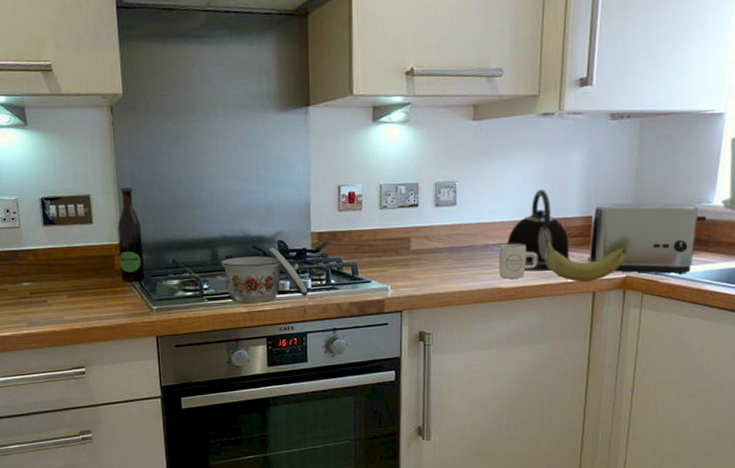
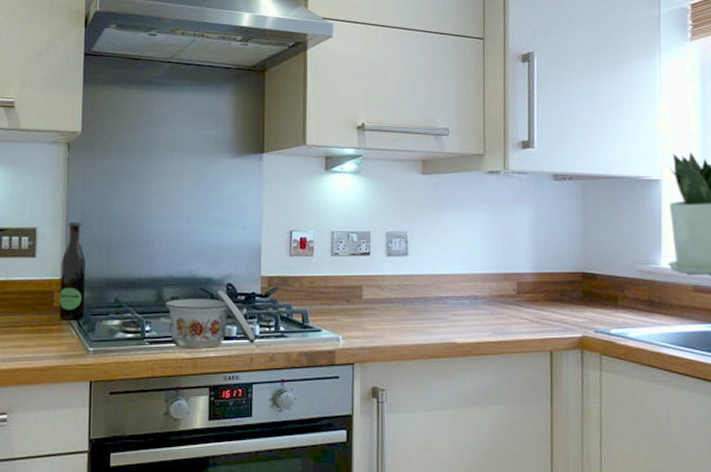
mug: present [498,243,537,279] -> none [452,296,492,333]
kettle: present [507,189,571,271] -> none [460,243,526,327]
fruit: present [544,230,626,282] -> none [497,284,581,340]
toaster: present [587,202,707,275] -> none [542,260,656,336]

